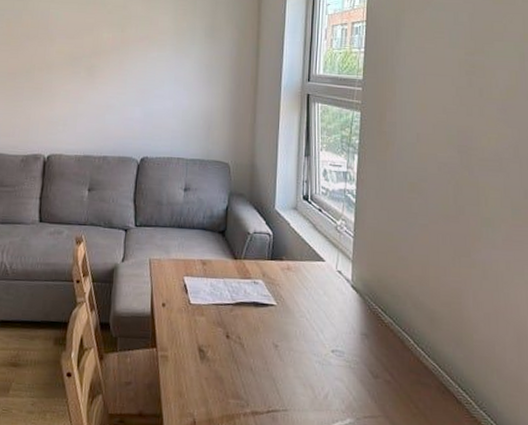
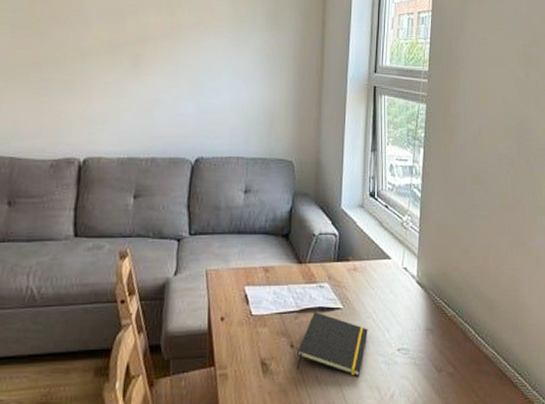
notepad: none [232,306,302,374] -> present [297,312,368,377]

